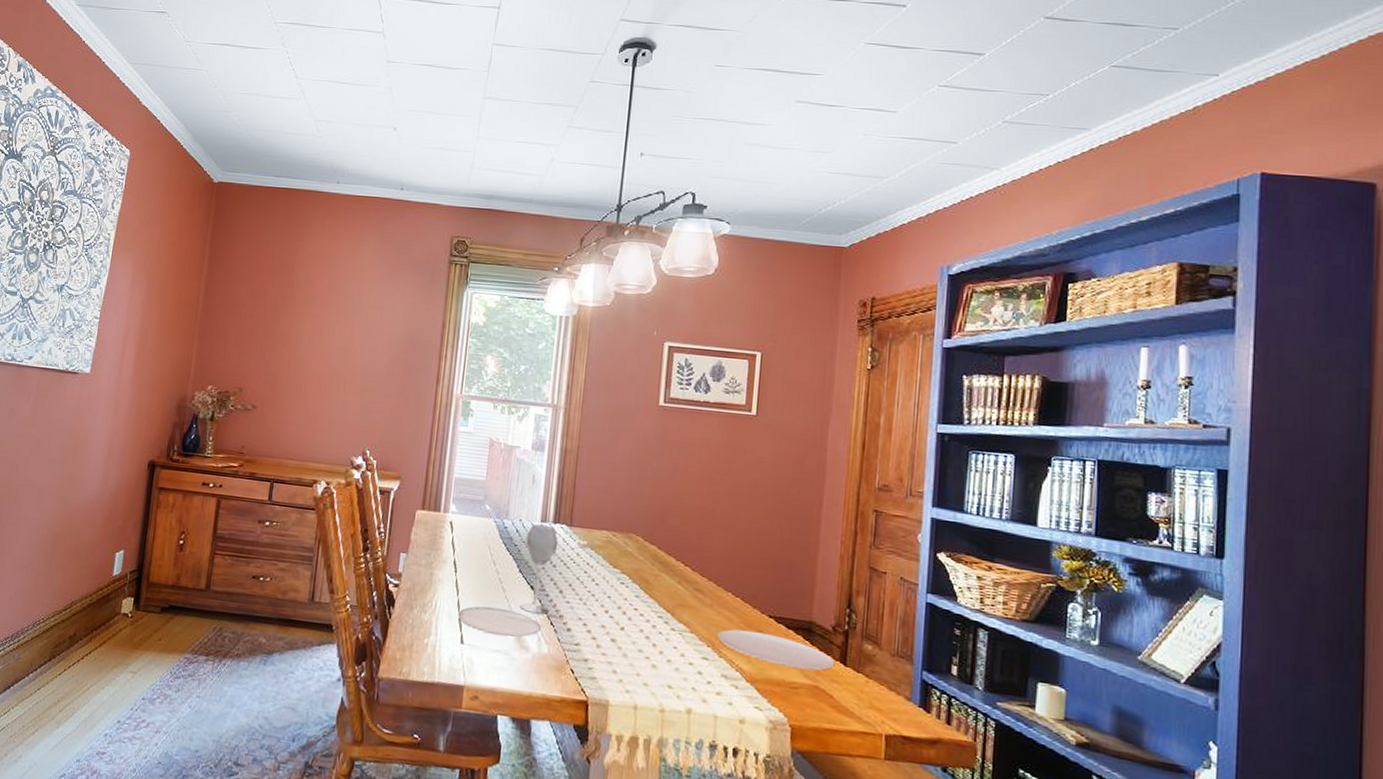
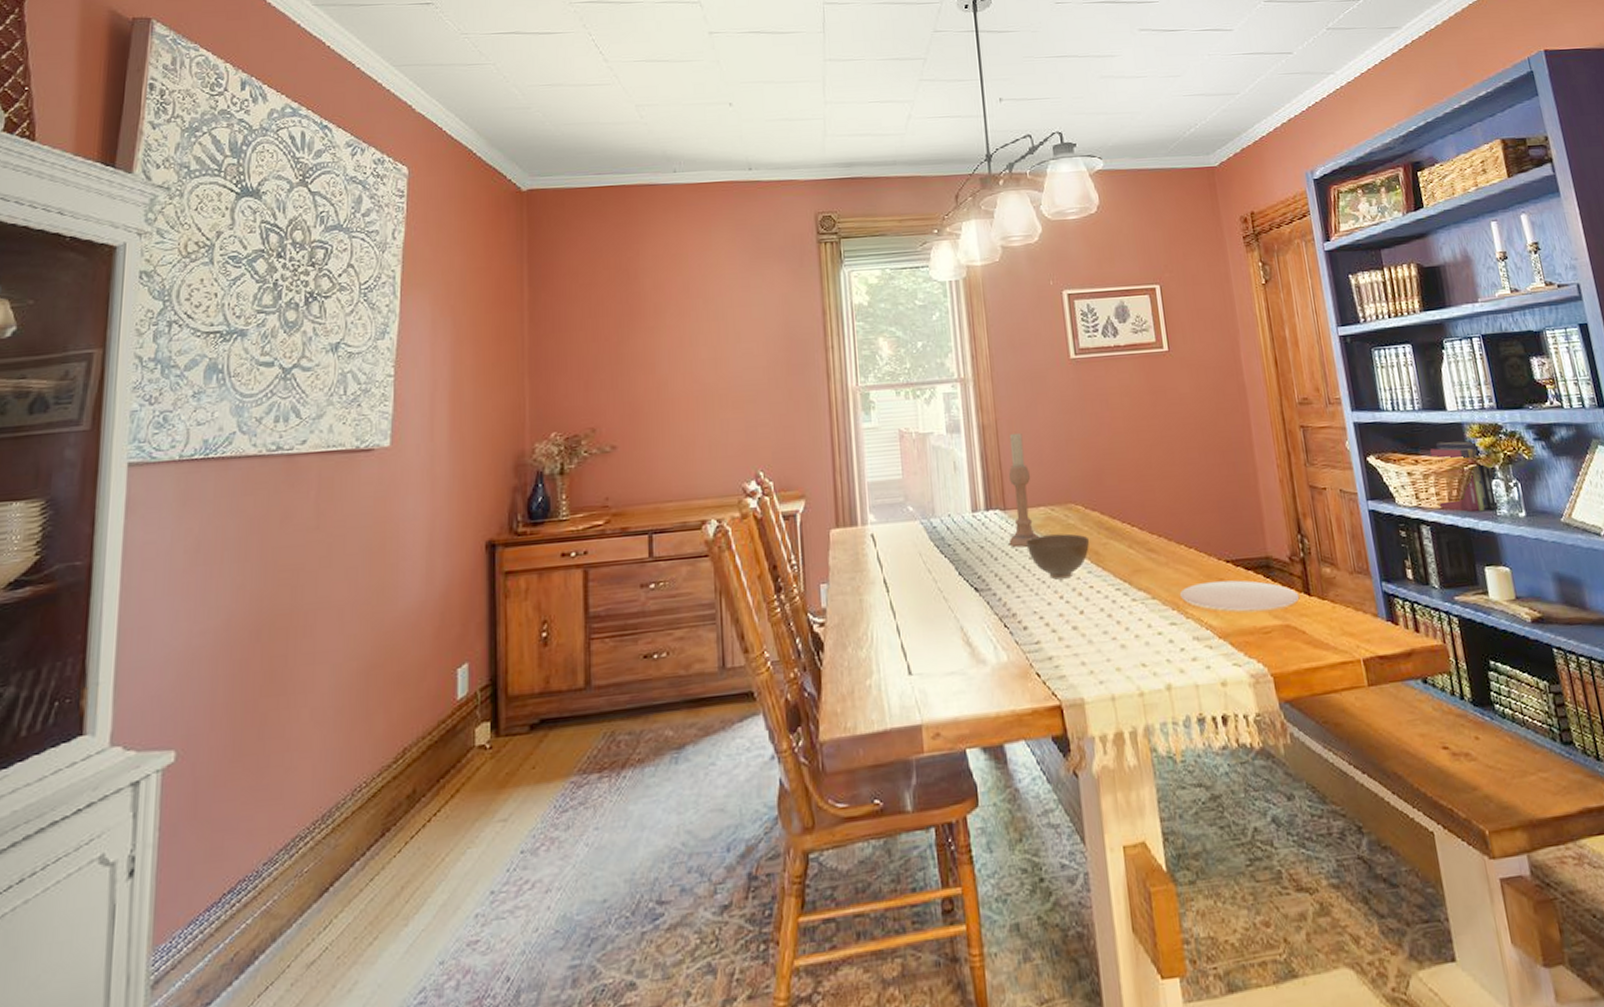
plate: present [457,606,542,638] -> none [899,620,996,656]
wineglass: present [520,524,558,615] -> none [959,514,1000,620]
candlestick: none [568,461,601,562] -> present [1008,432,1039,548]
bowl: none [584,555,642,597] -> present [1026,533,1089,580]
books: none [1005,554,1074,633] -> present [1430,440,1501,513]

